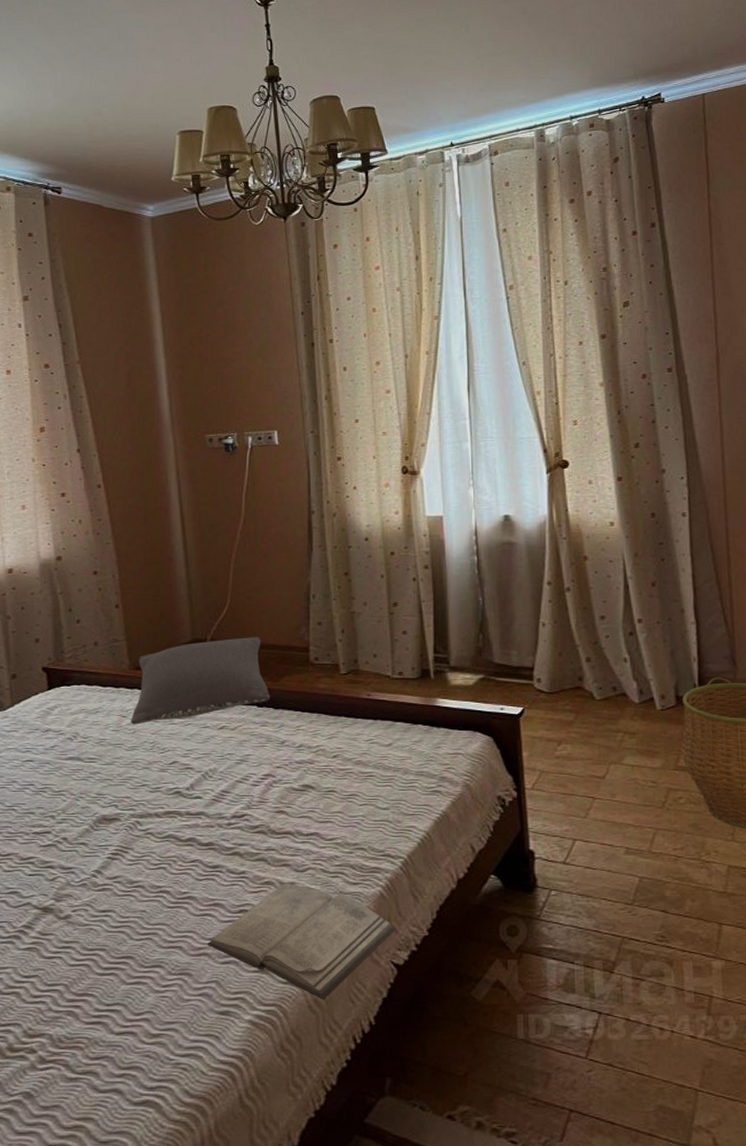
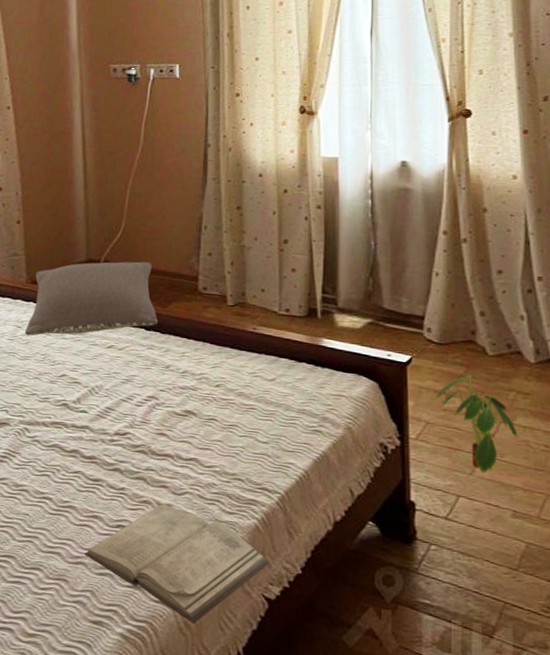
plant: none [546,721,627,815] -> present [433,375,518,473]

